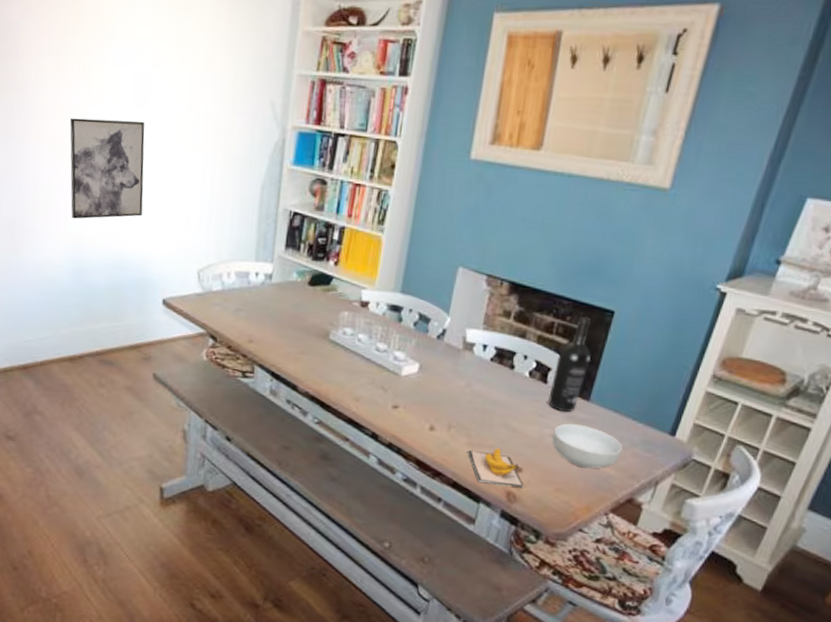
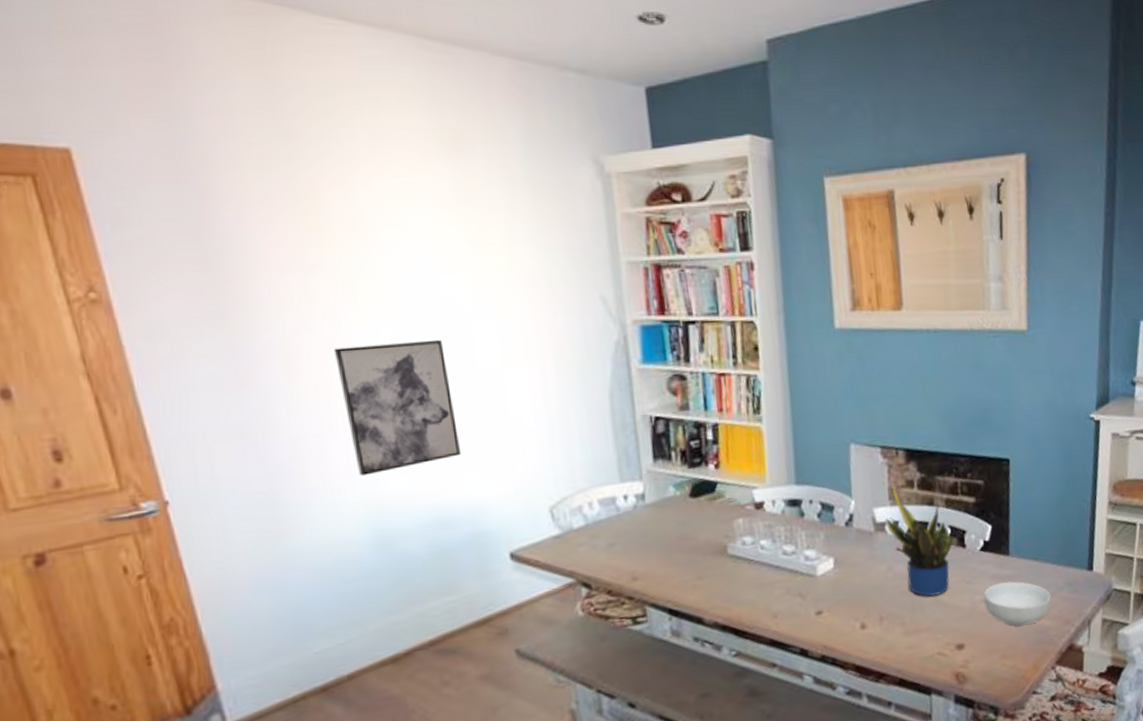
banana: present [467,447,525,487] -> none [905,628,971,671]
potted plant: none [474,306,537,420] -> present [885,479,954,597]
wine bottle: present [548,316,591,412] -> none [969,470,1001,573]

